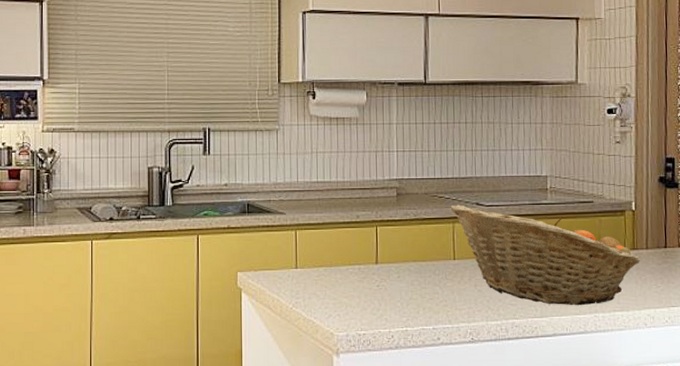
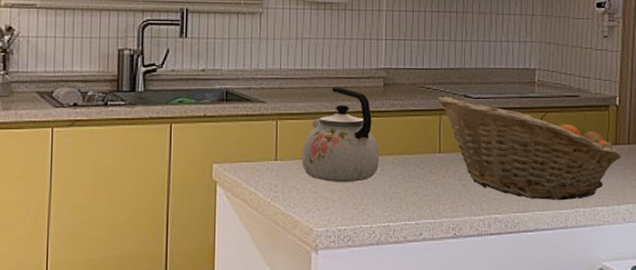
kettle: none [321,198,396,289] -> present [302,87,380,182]

